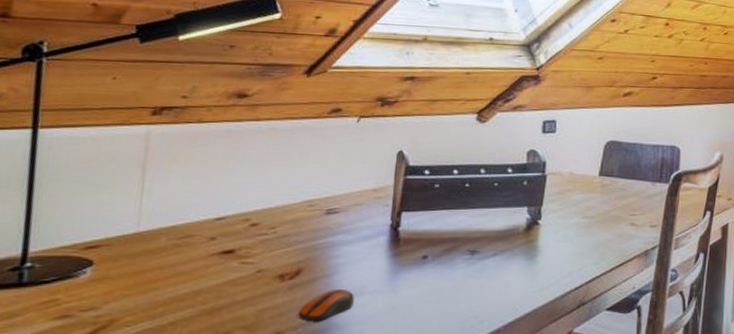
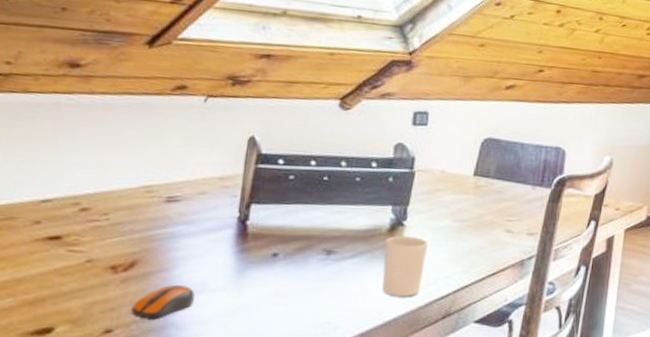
mug: none [521,234,561,291] -> present [382,236,428,298]

